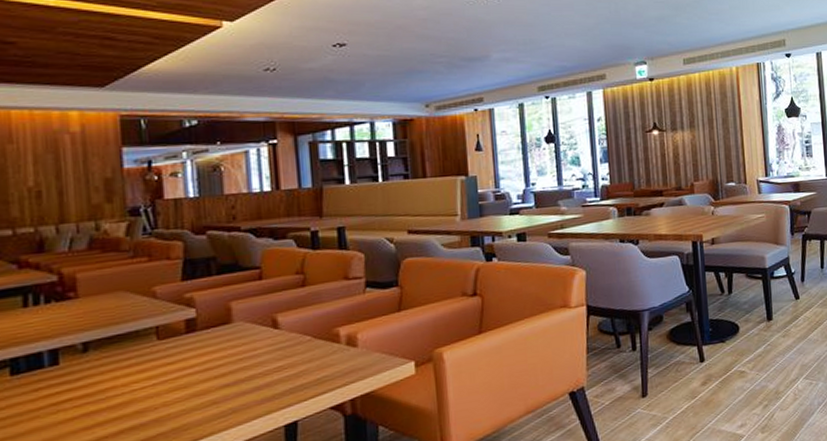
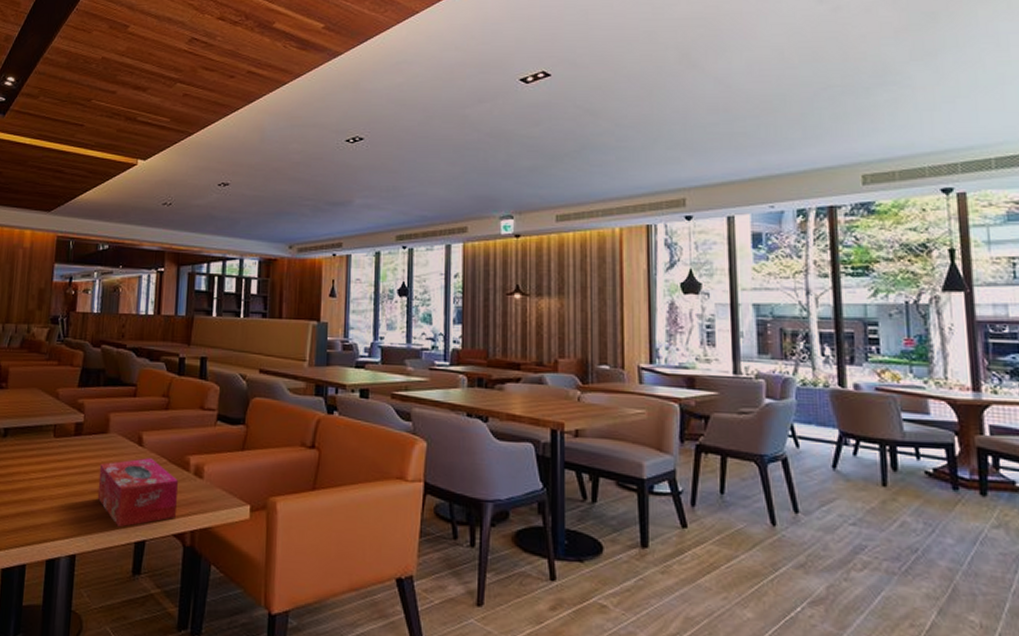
tissue box: none [226,338,330,415] -> present [97,458,178,527]

